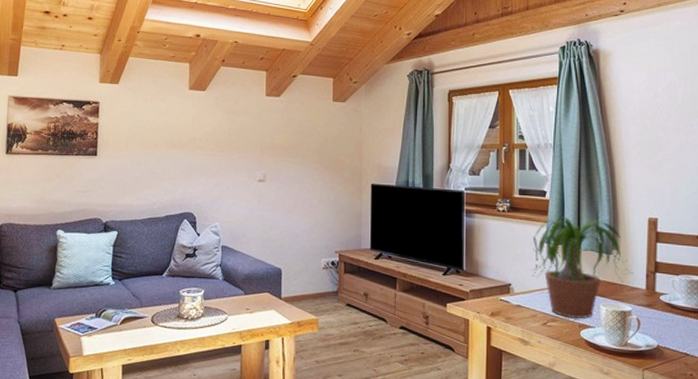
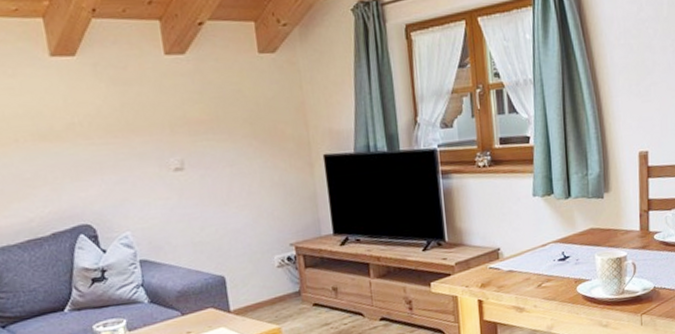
potted plant: present [532,216,633,320] -> none [519,162,627,275]

